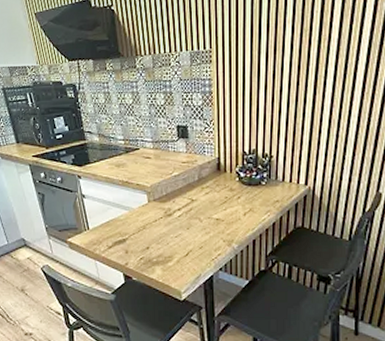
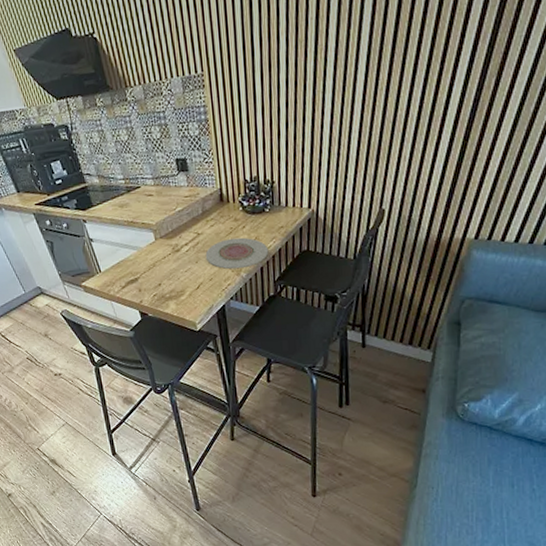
plate: none [197,208,263,239] -> present [205,237,269,270]

